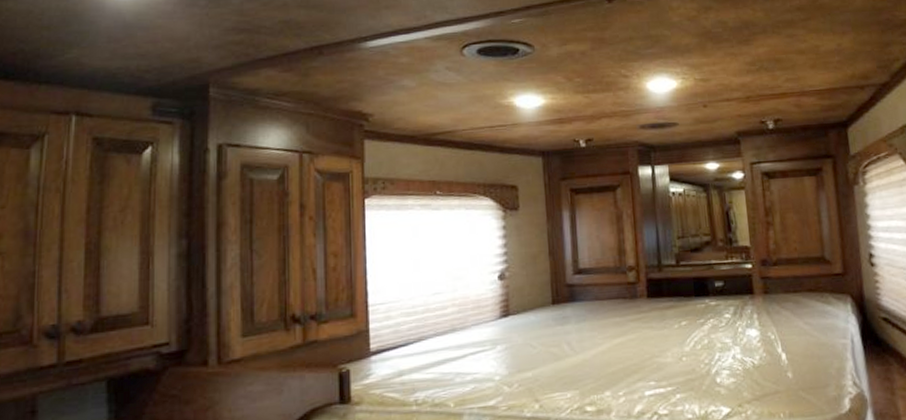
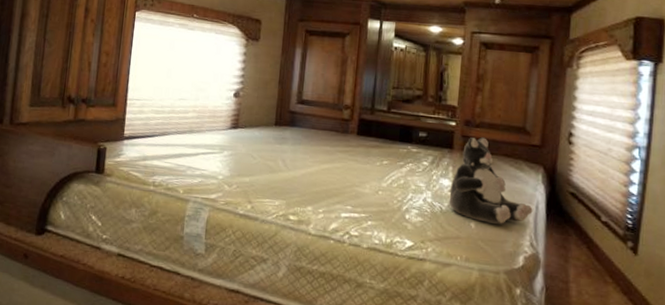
plush toy: none [758,275,849,369] -> present [449,137,533,224]

